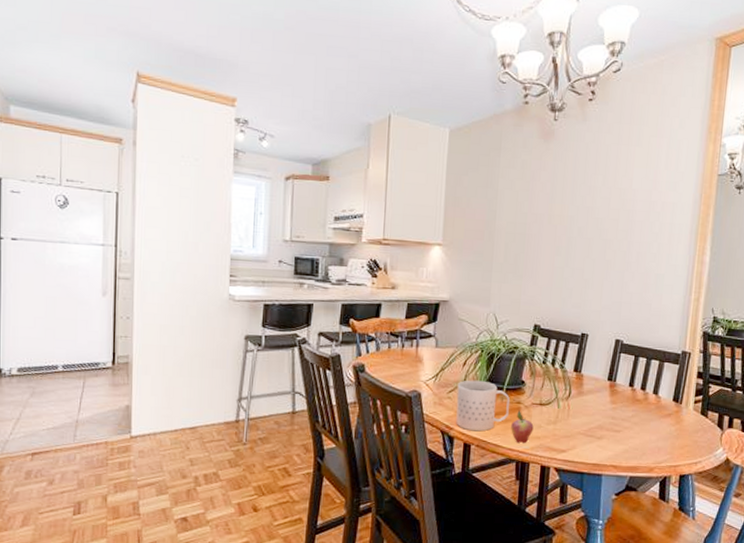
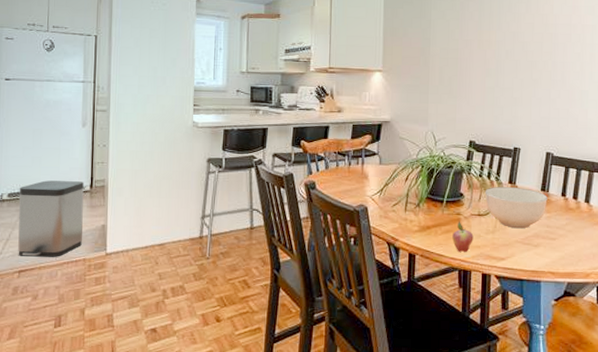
pedal bin: none [30,355,105,439] -> present [18,180,84,257]
mug: present [455,380,511,432] -> none [400,194,451,242]
bowl: none [547,374,614,420] -> present [484,186,548,229]

